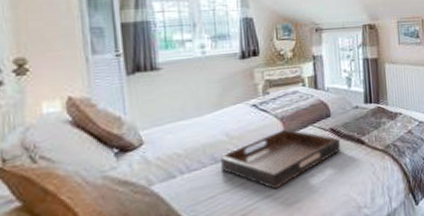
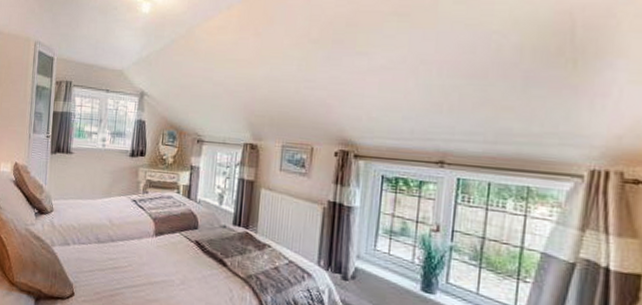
serving tray: present [220,129,341,190] -> none [101,229,204,282]

